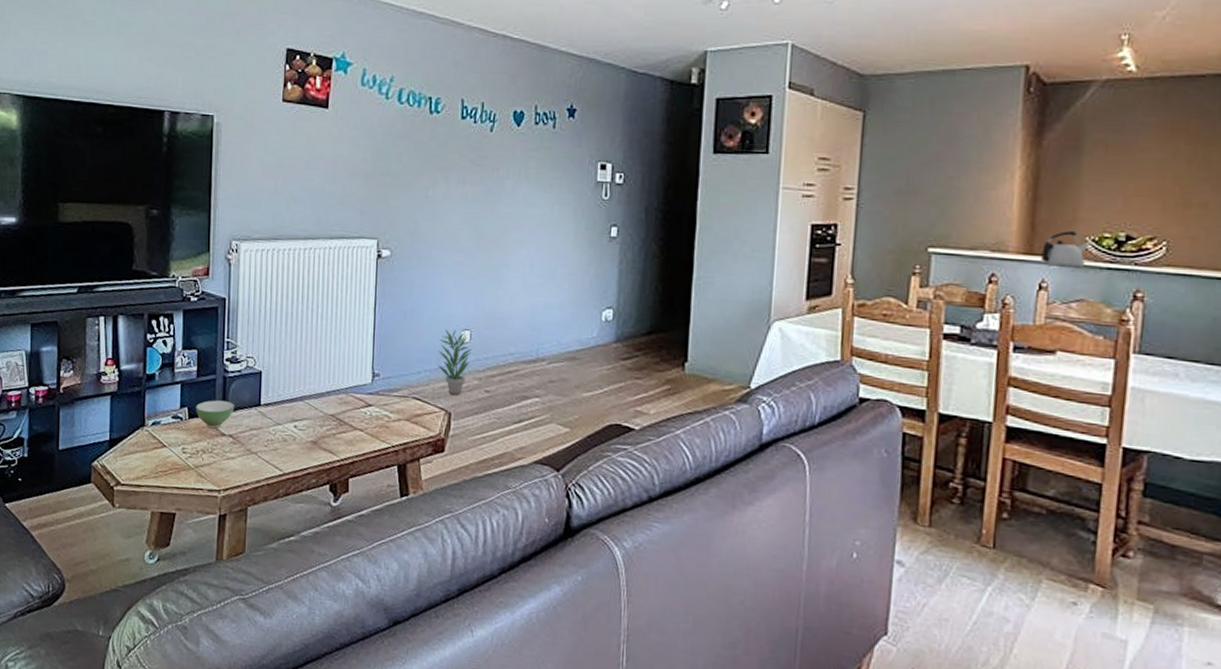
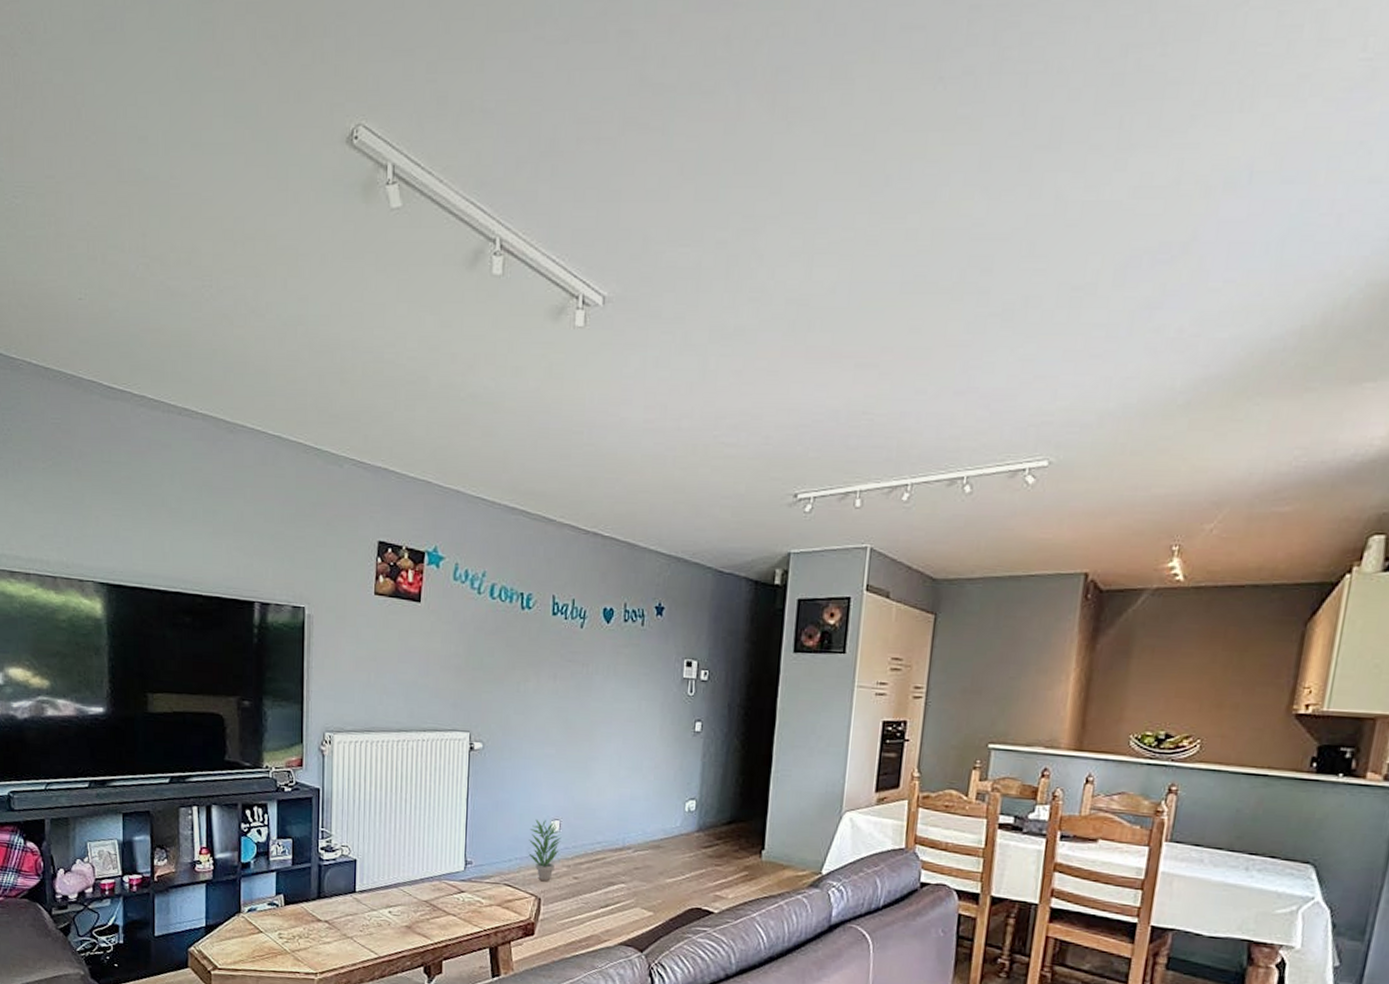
bowl: present [195,400,235,429] -> none [291,887,330,915]
kettle: present [1041,231,1090,268] -> none [1089,729,1133,764]

